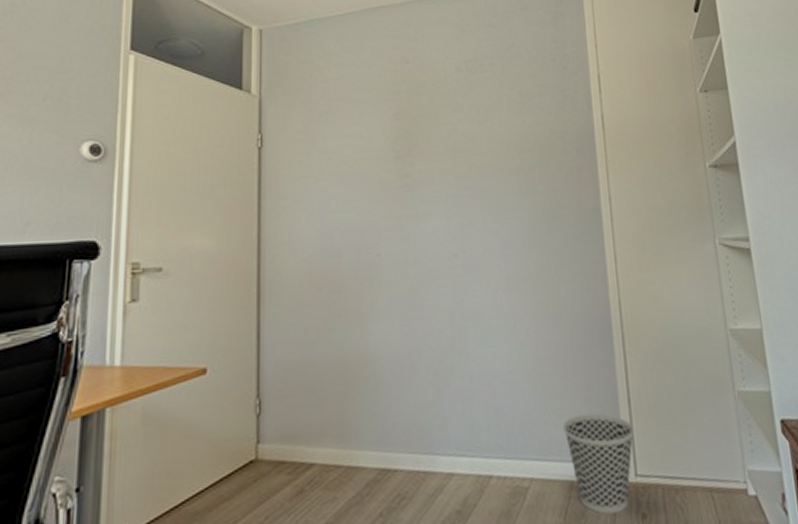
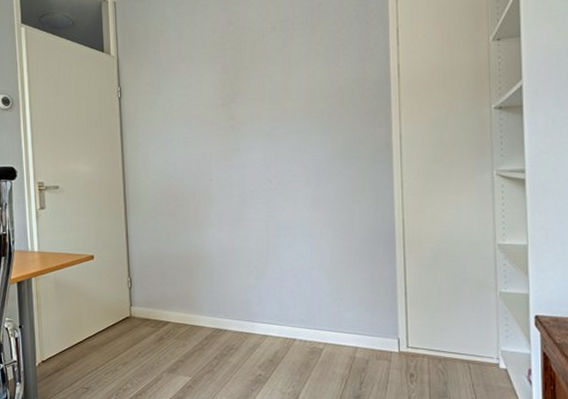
wastebasket: present [563,413,635,514] -> none [351,301,409,371]

